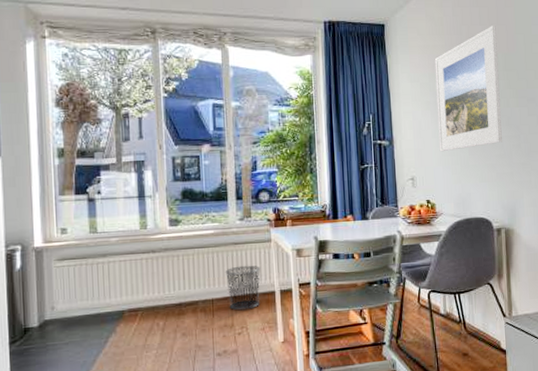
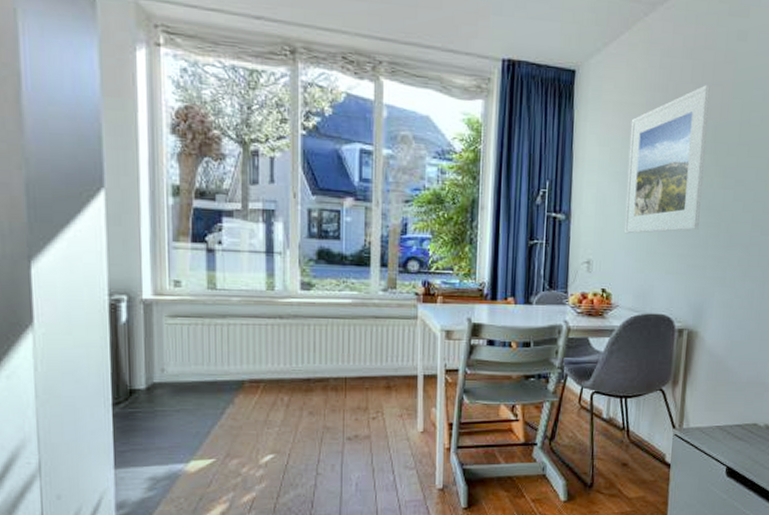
waste bin: present [225,265,260,311] -> none [361,343,402,393]

